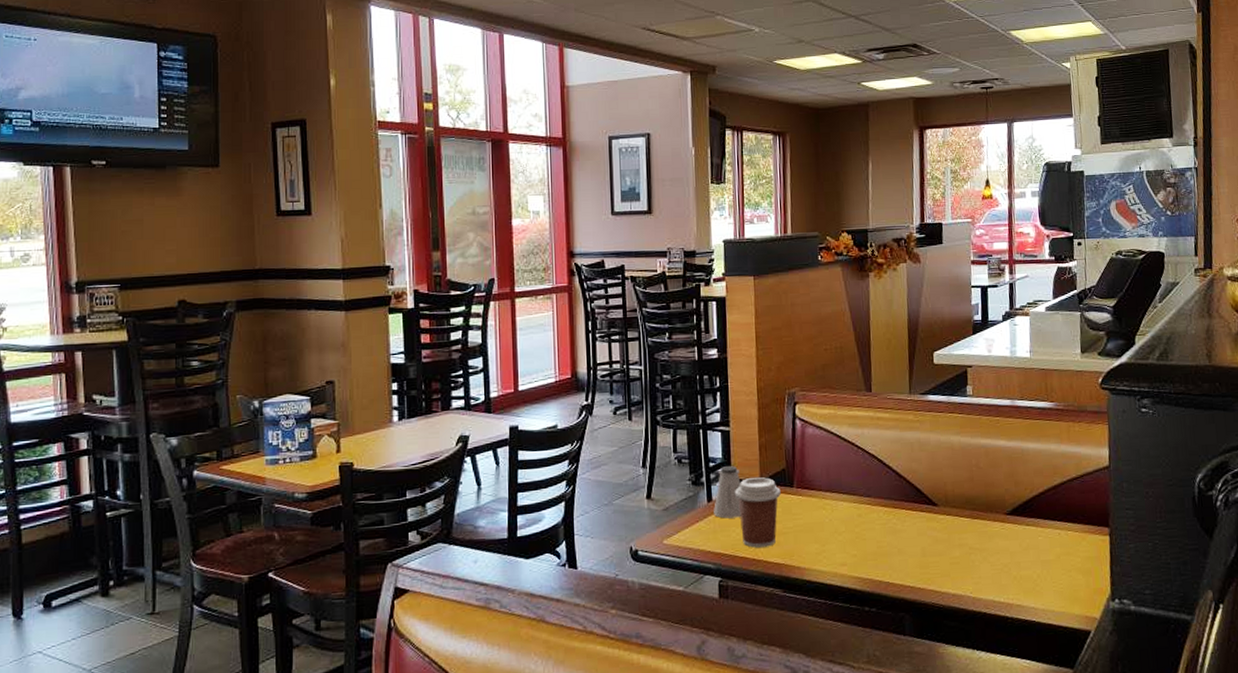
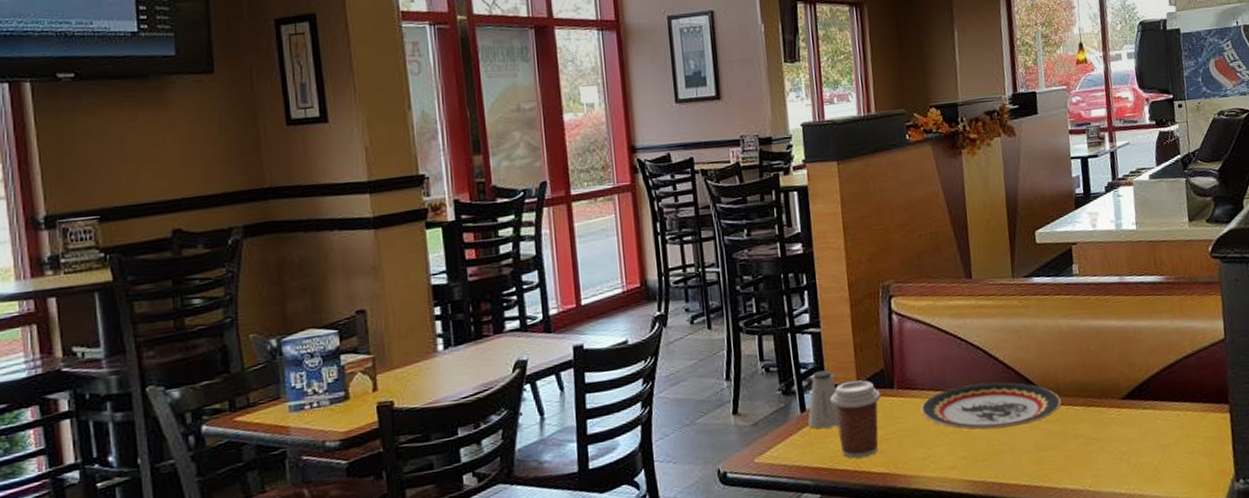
plate: none [816,489,949,533] -> present [920,382,1062,431]

